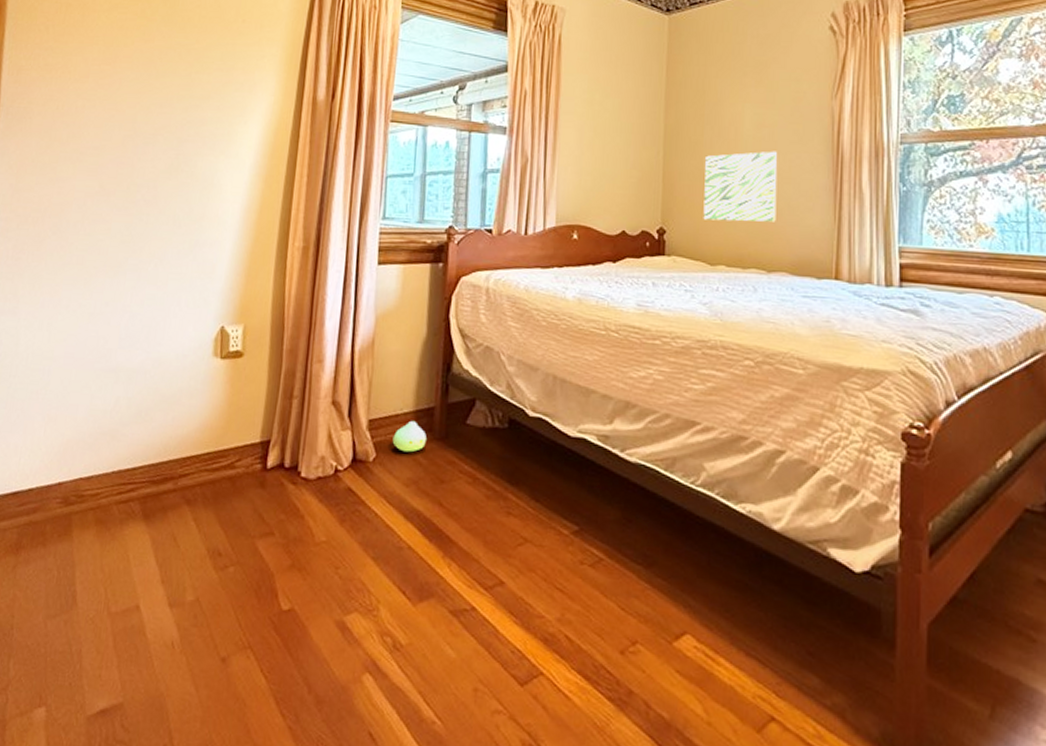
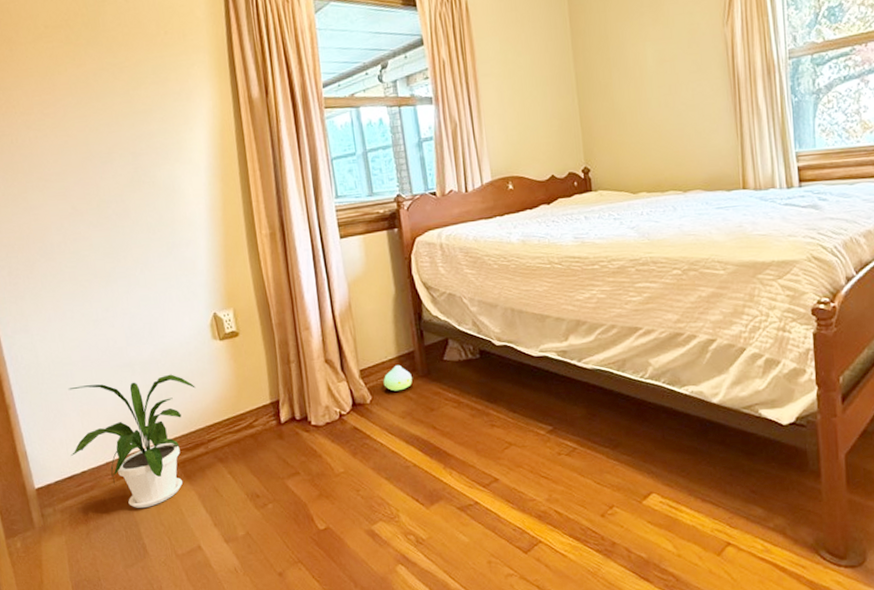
house plant: none [22,386,181,547] -> present [68,374,196,509]
wall art: present [703,151,778,222] -> none [616,82,686,155]

